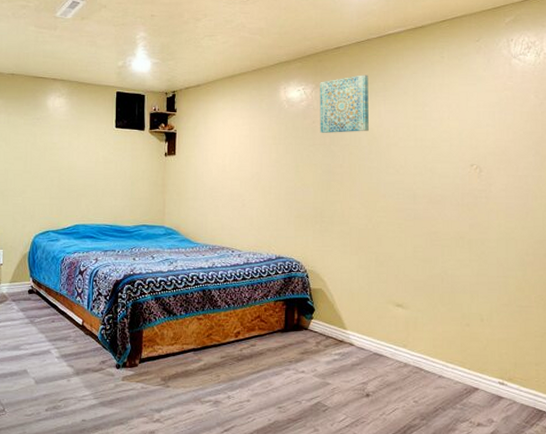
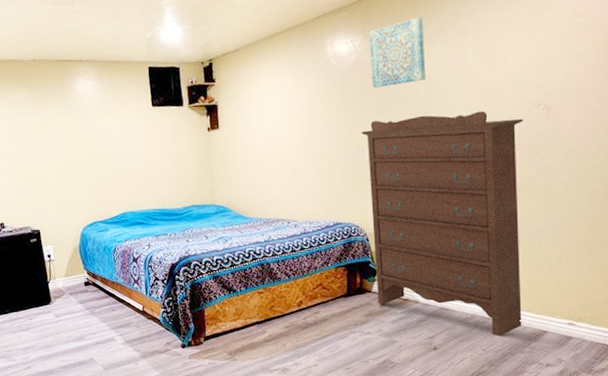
dresser: none [307,163,458,389] -> present [361,110,524,337]

